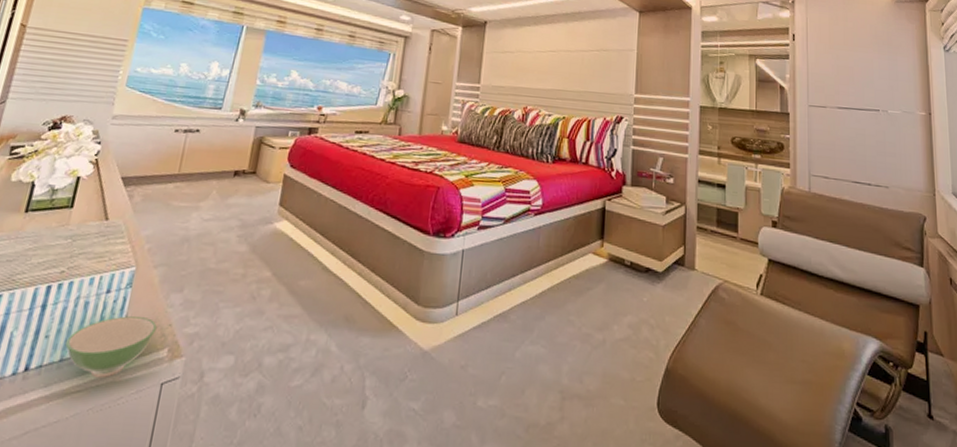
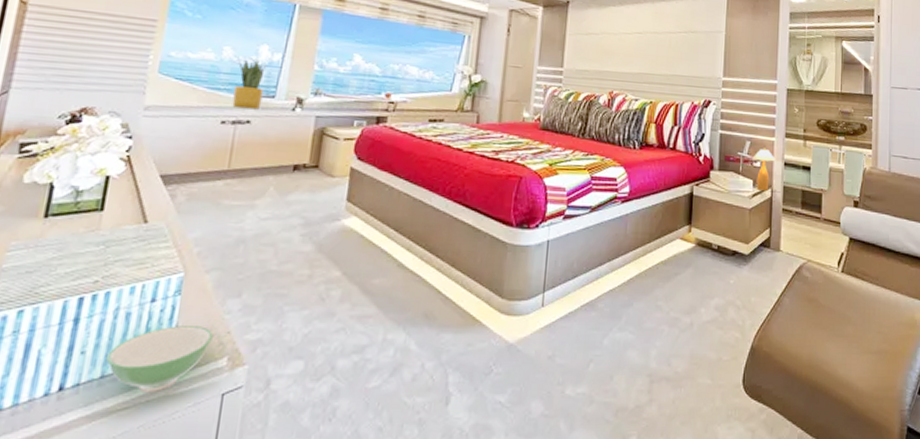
planter: none [185,74,217,120] -> present [232,58,268,110]
table lamp: none [664,163,690,208] -> present [751,146,777,191]

